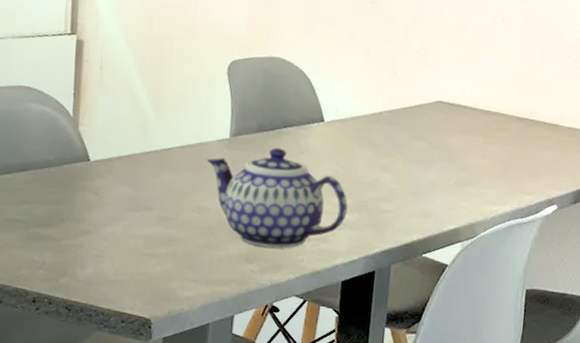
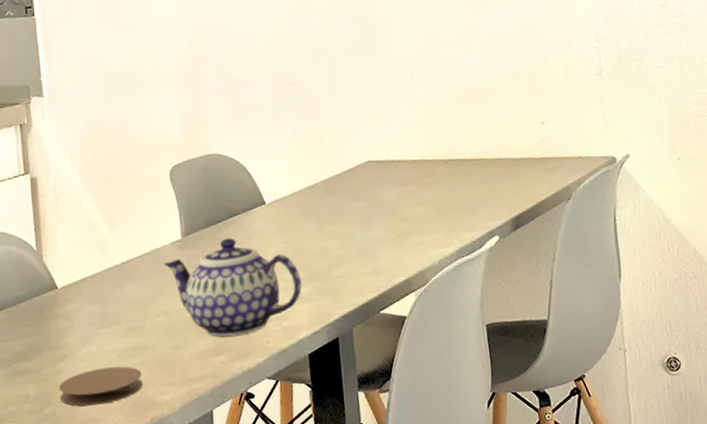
coaster: none [76,250,167,287] -> present [59,366,143,407]

